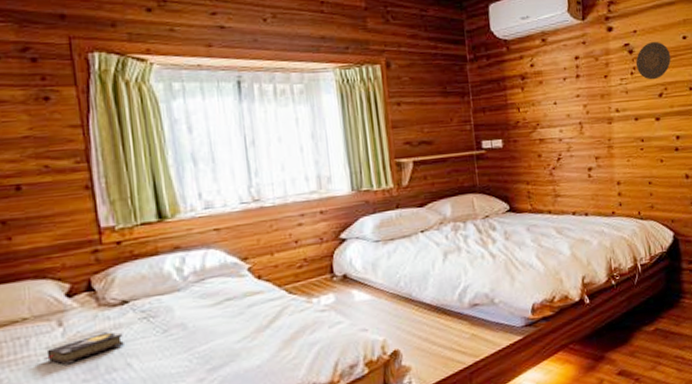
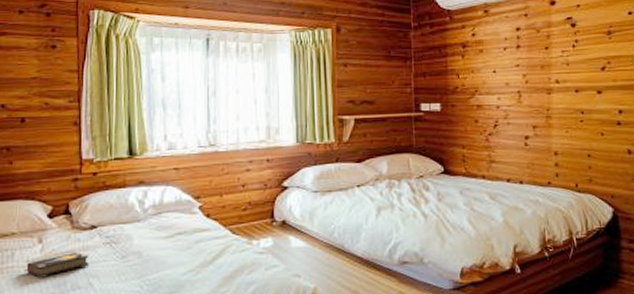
decorative plate: present [635,42,671,80] -> none [578,17,616,53]

